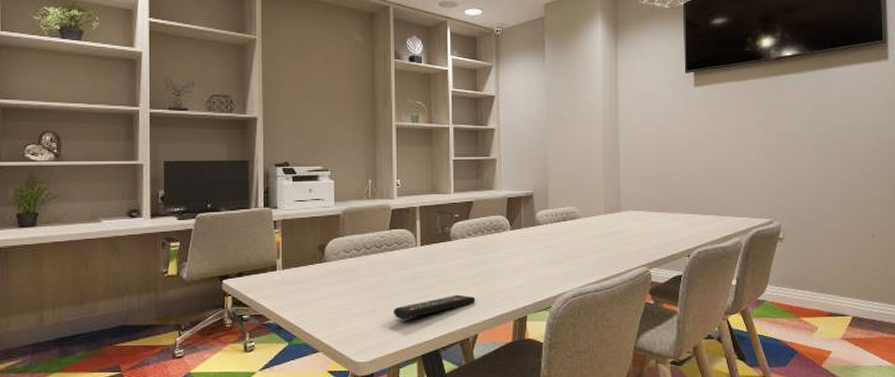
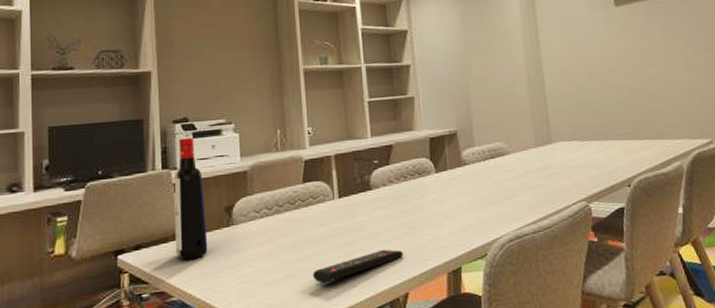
liquor bottle: none [273,180,302,288] -> present [174,137,208,259]

